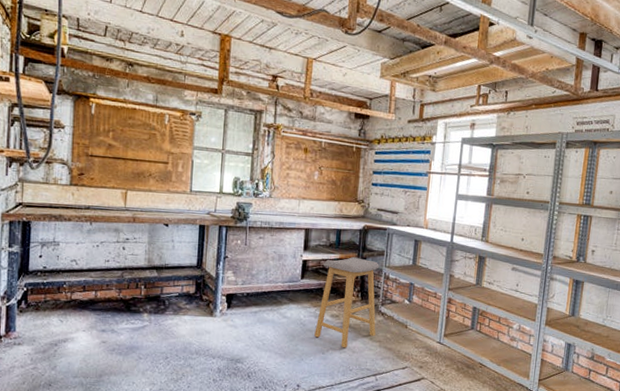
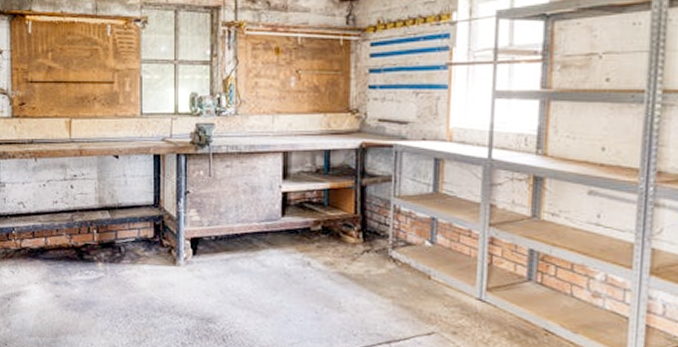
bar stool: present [314,257,379,348] -> none [303,186,386,306]

